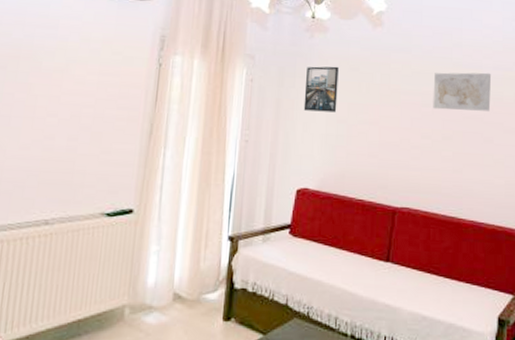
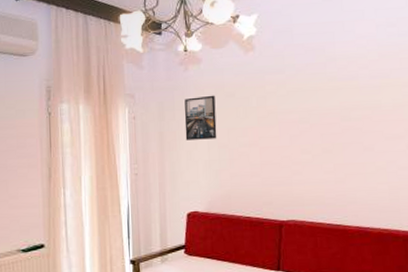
wall art: present [433,72,492,111] -> none [309,82,369,125]

